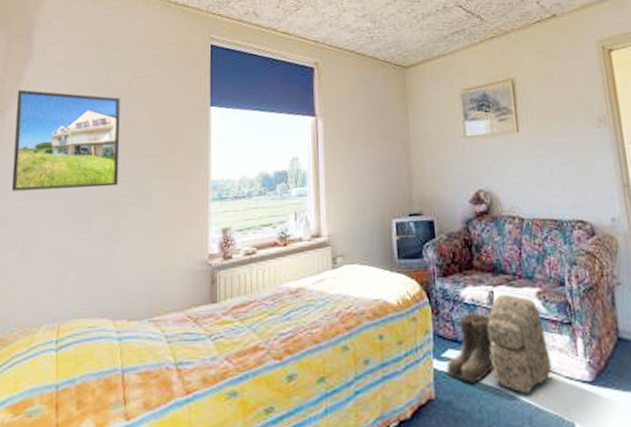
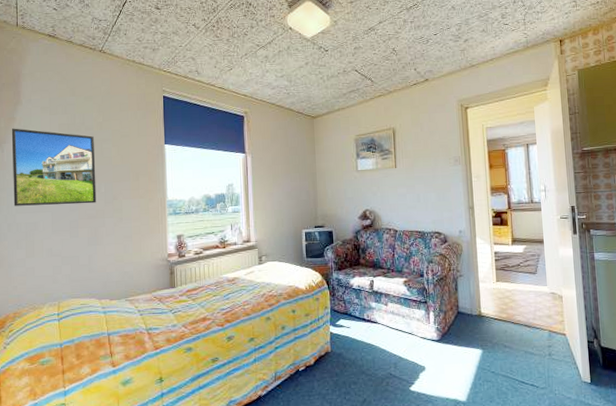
boots: present [445,312,494,383] -> none [338,295,372,342]
backpack: present [487,294,552,395] -> none [368,282,412,349]

